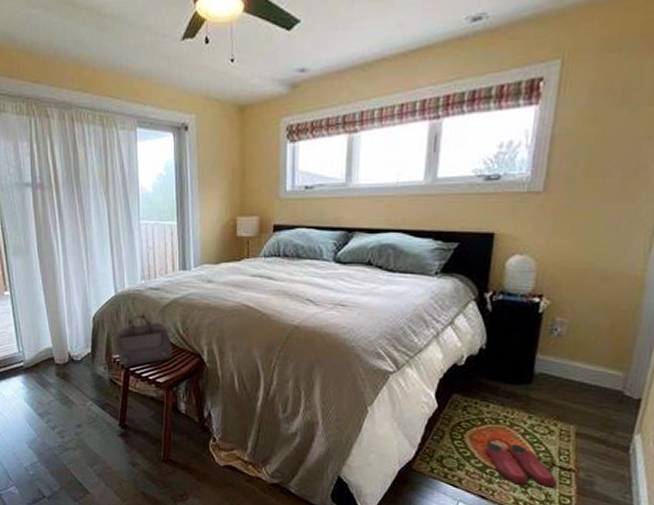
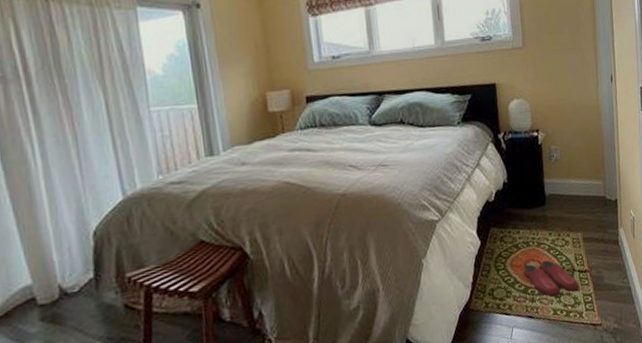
handbag: present [114,309,173,367] -> none [127,209,208,284]

